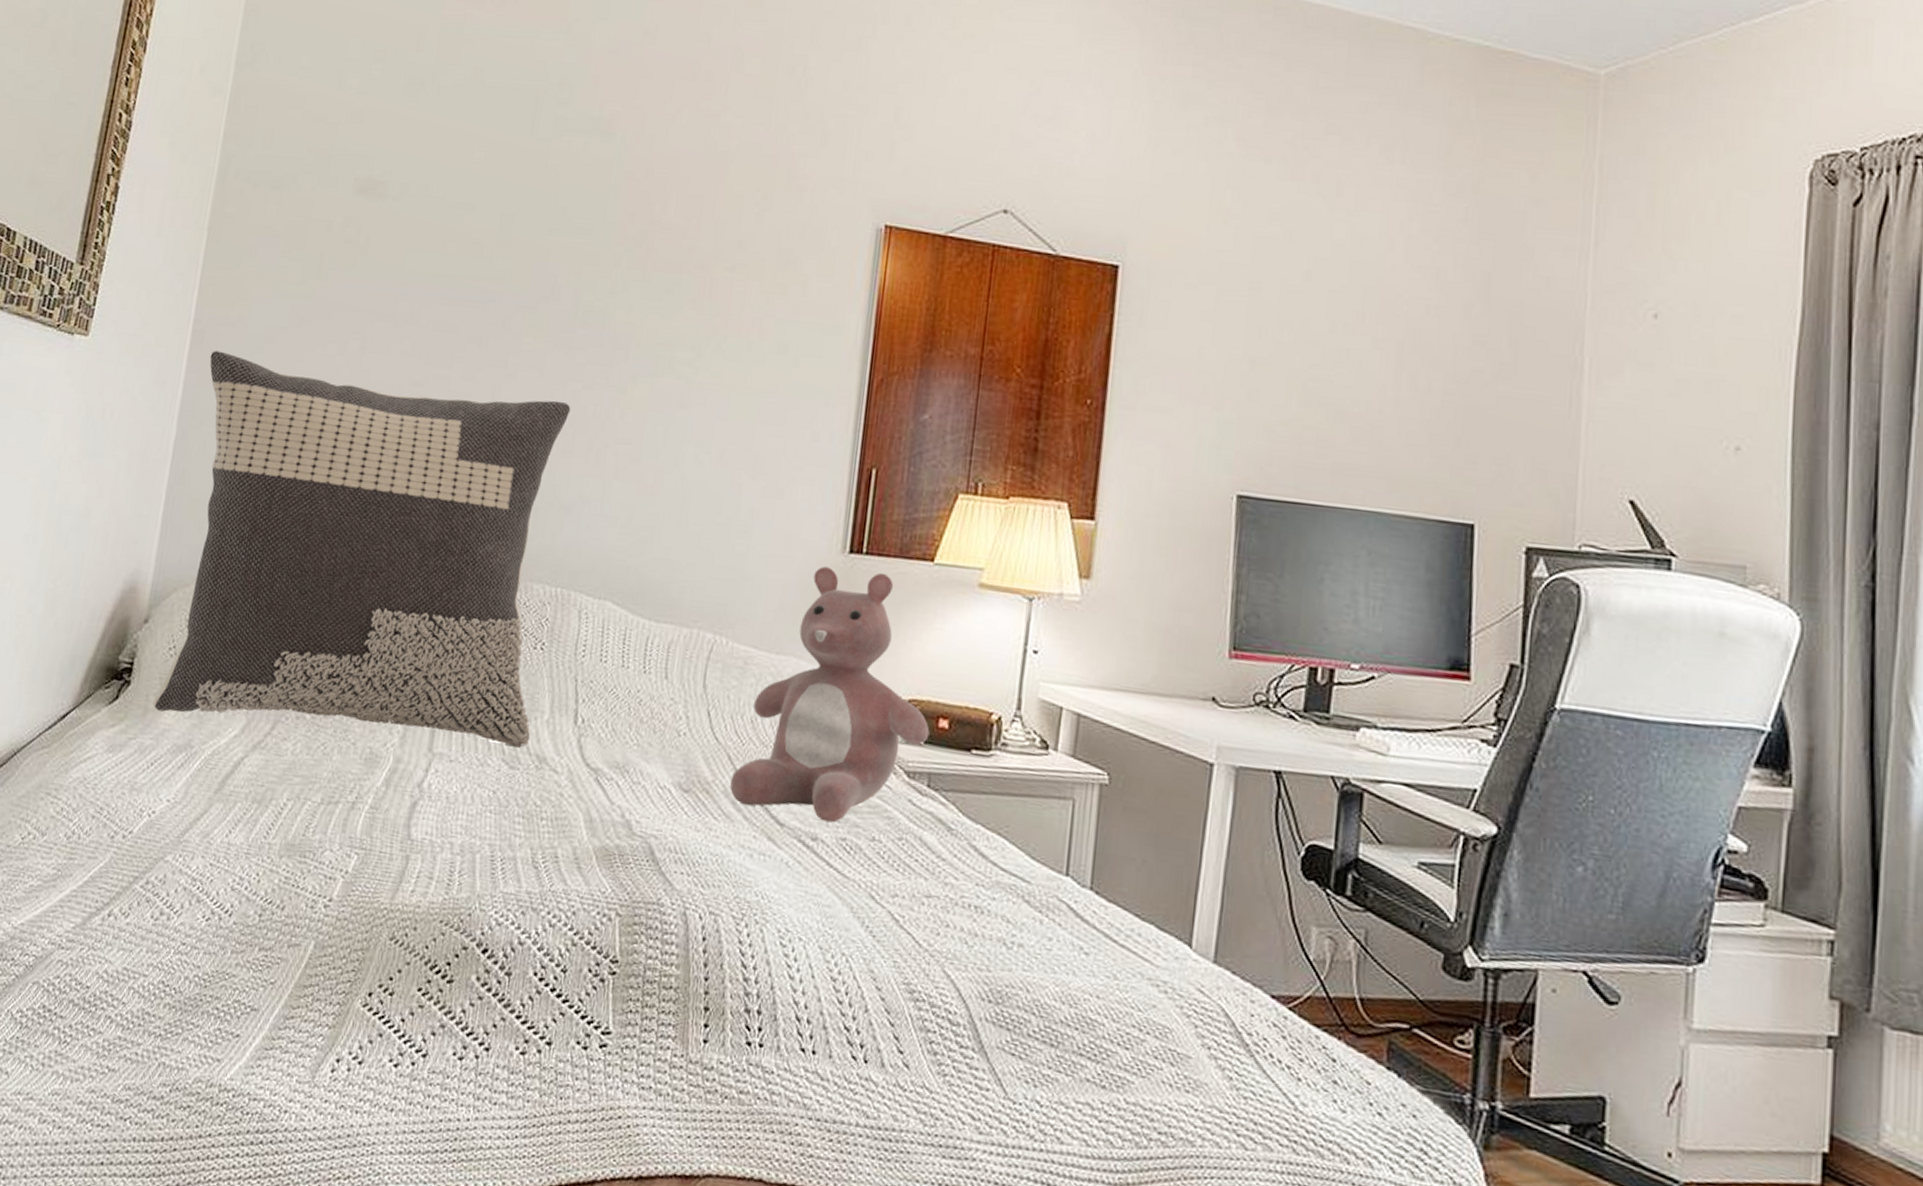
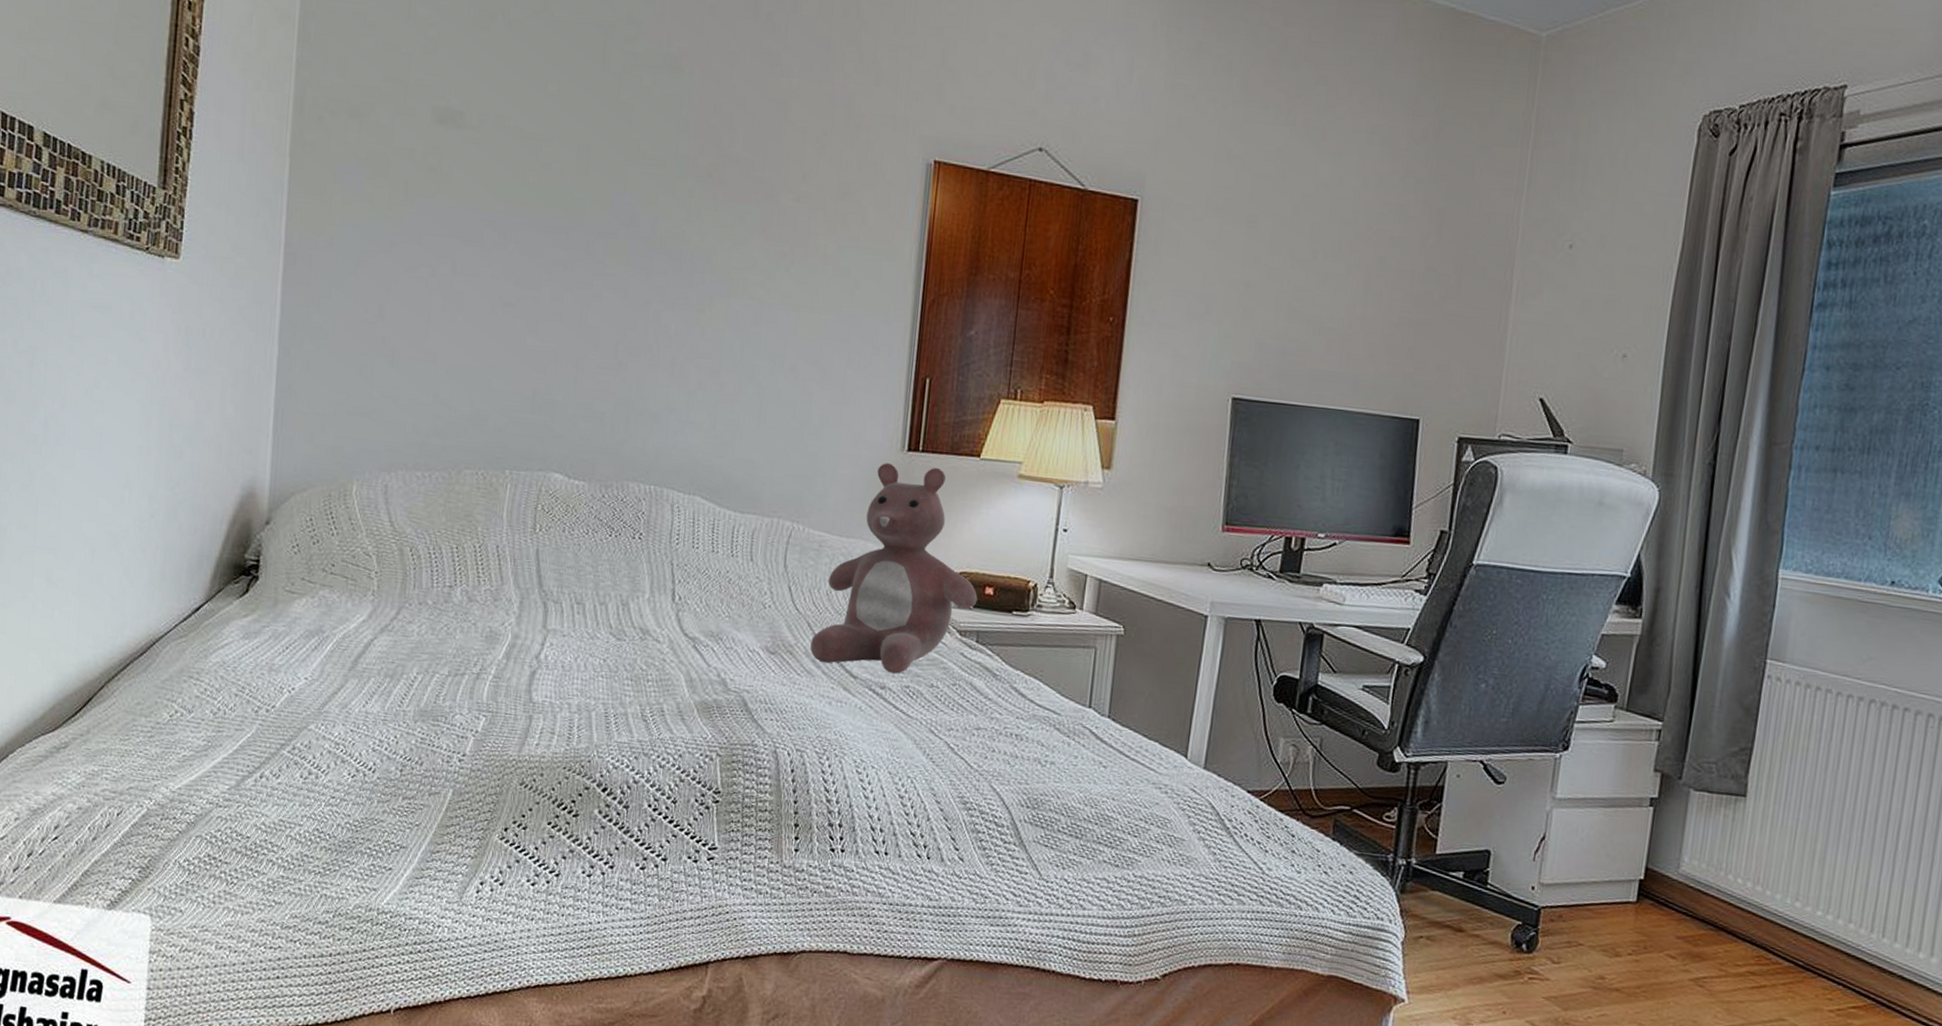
pillow: present [153,350,571,748] -> none [283,273,655,623]

